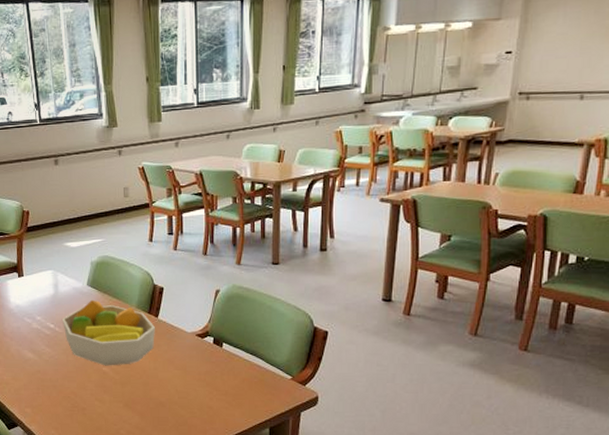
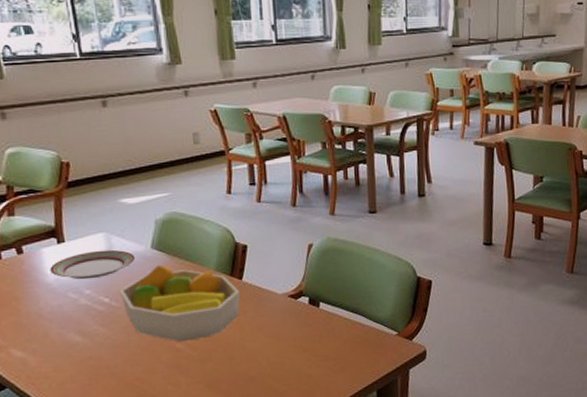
plate: none [12,284,75,308] -> present [50,249,136,280]

